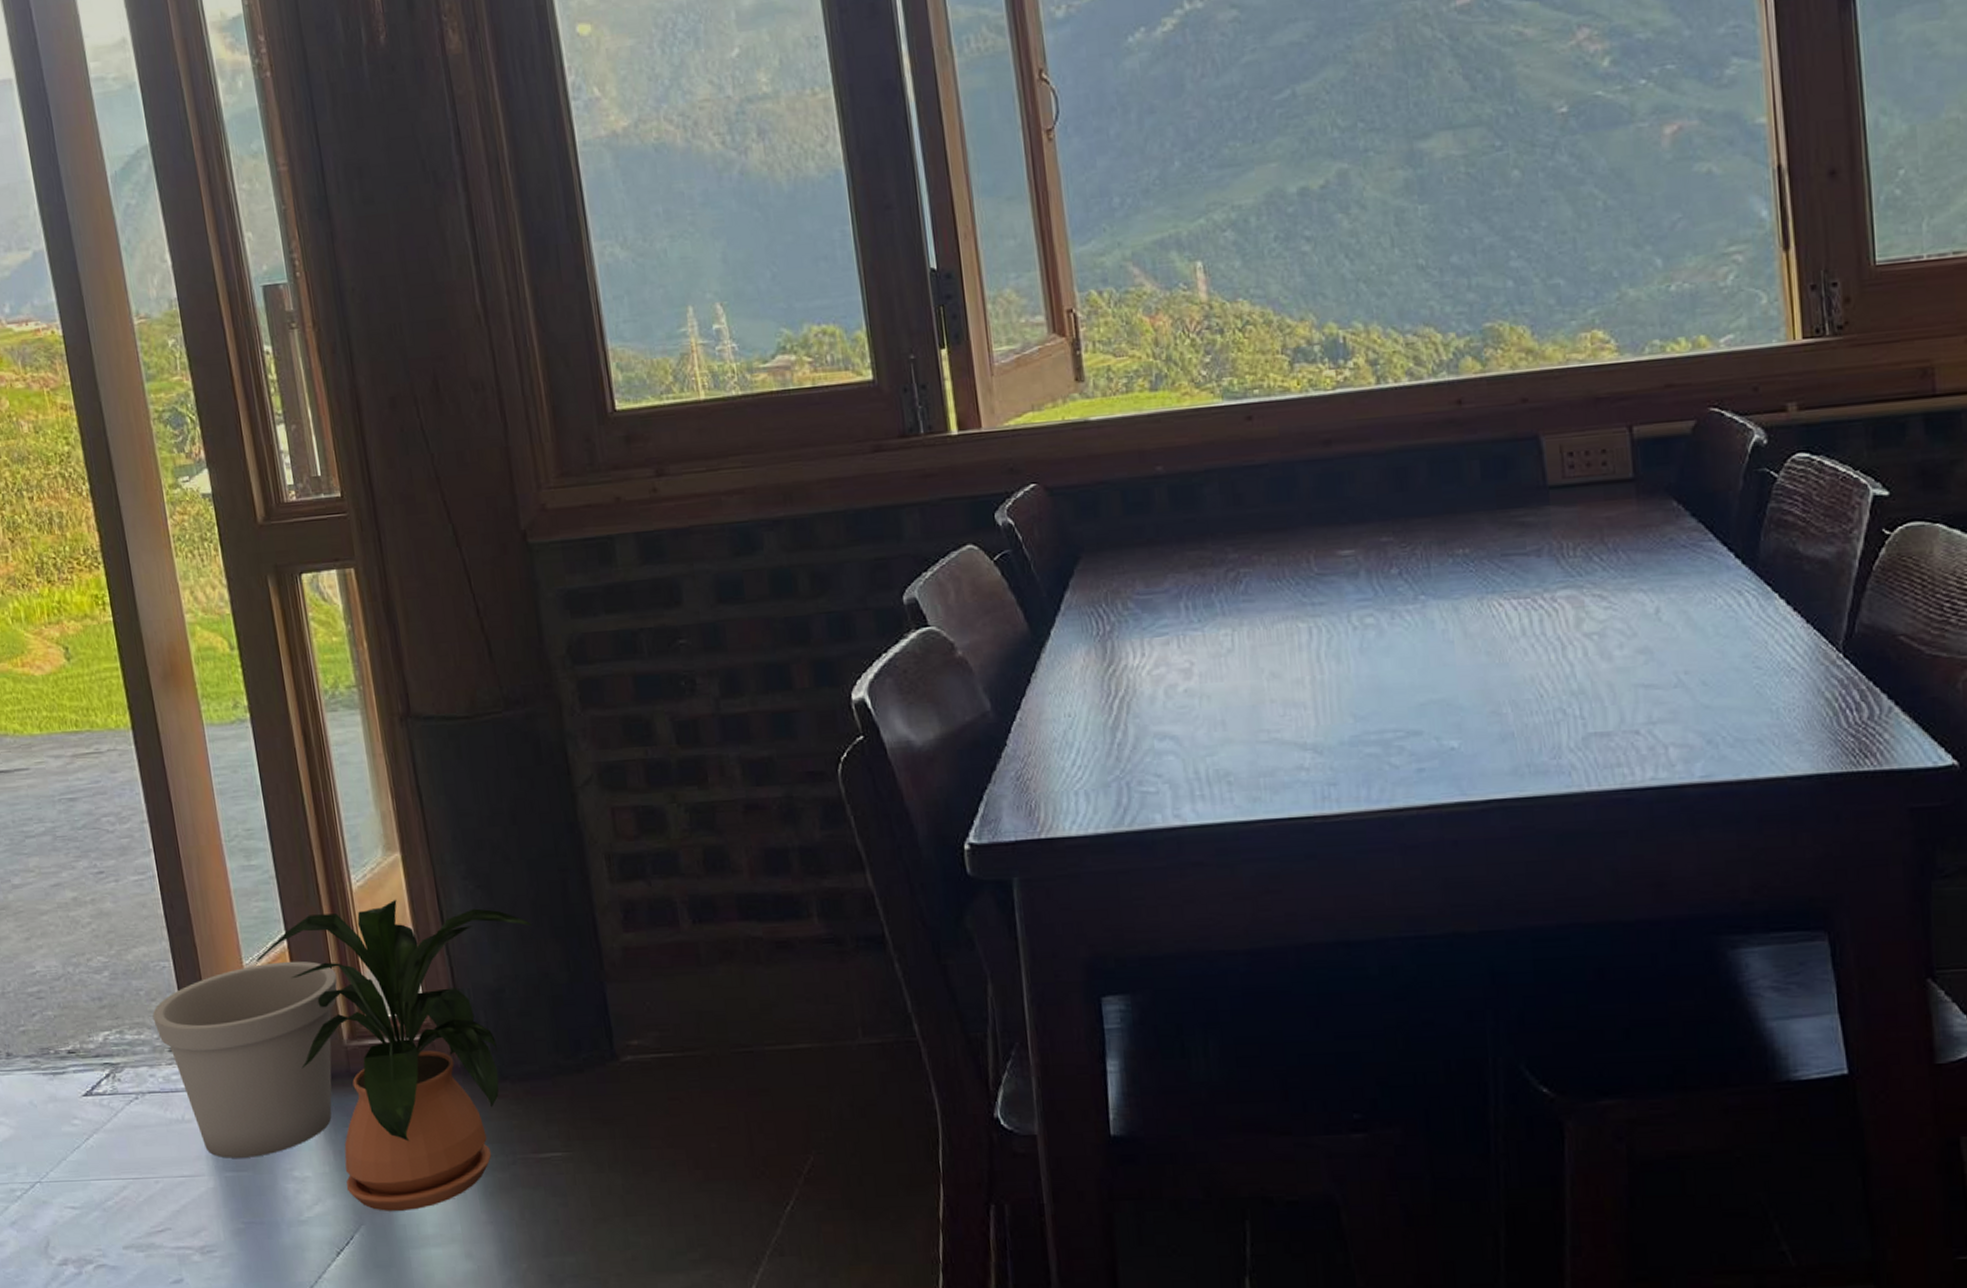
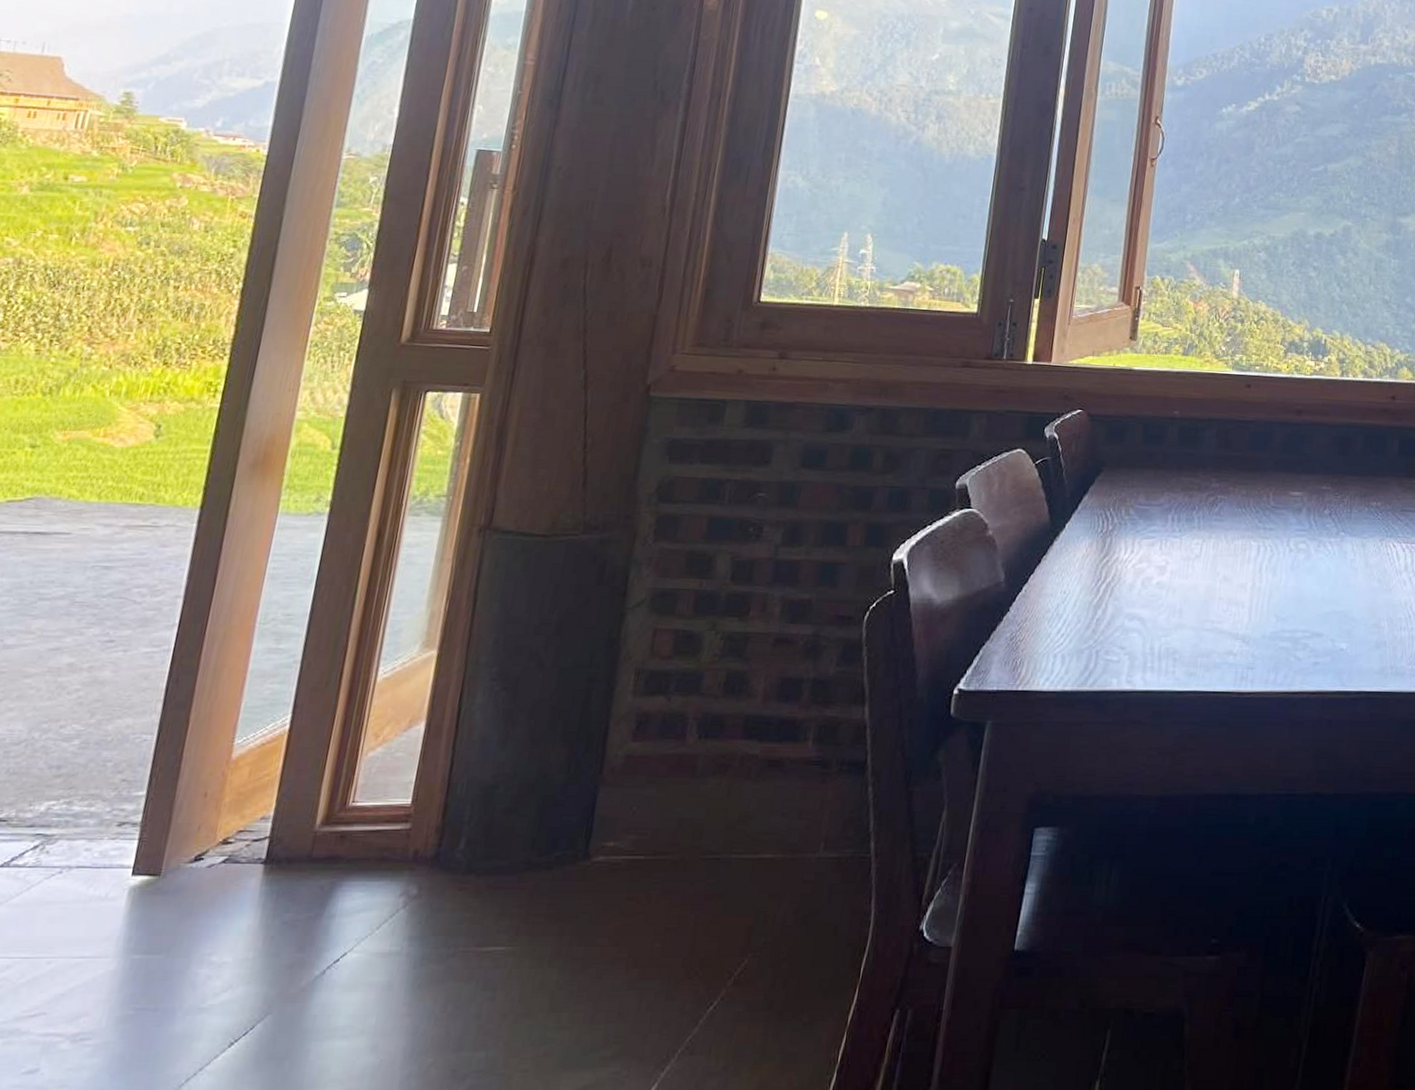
flower pot: present [152,961,338,1158] -> none [111,744,332,940]
house plant: present [256,899,532,1211] -> none [249,693,546,1001]

